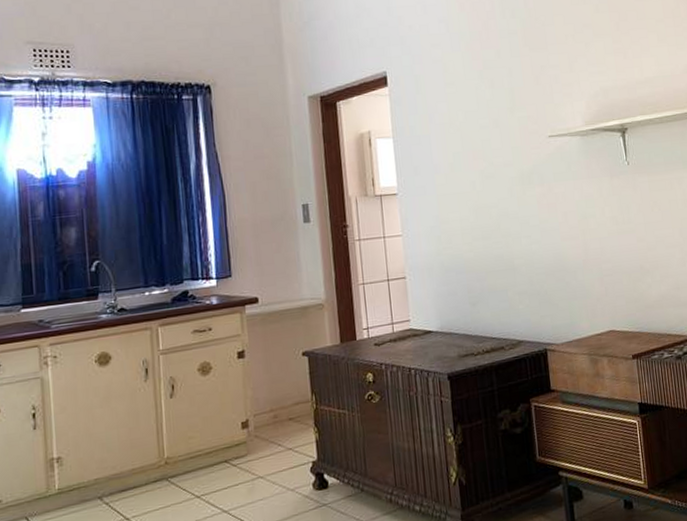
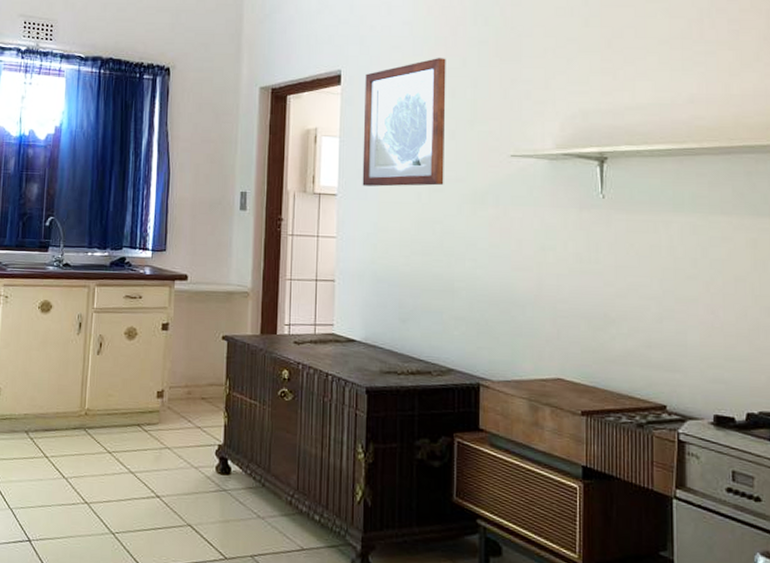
wall art: none [410,51,494,182] -> present [362,58,446,187]

